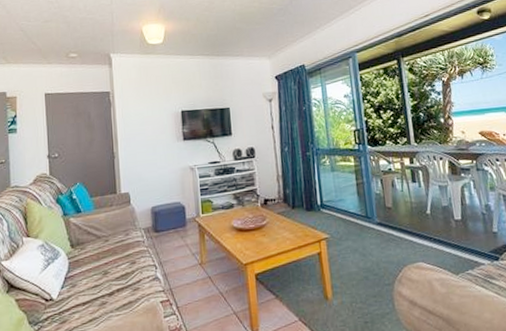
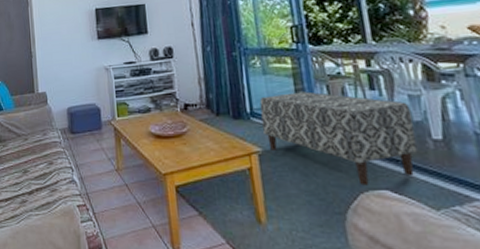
bench: none [328,185,445,260] -> present [259,91,418,186]

